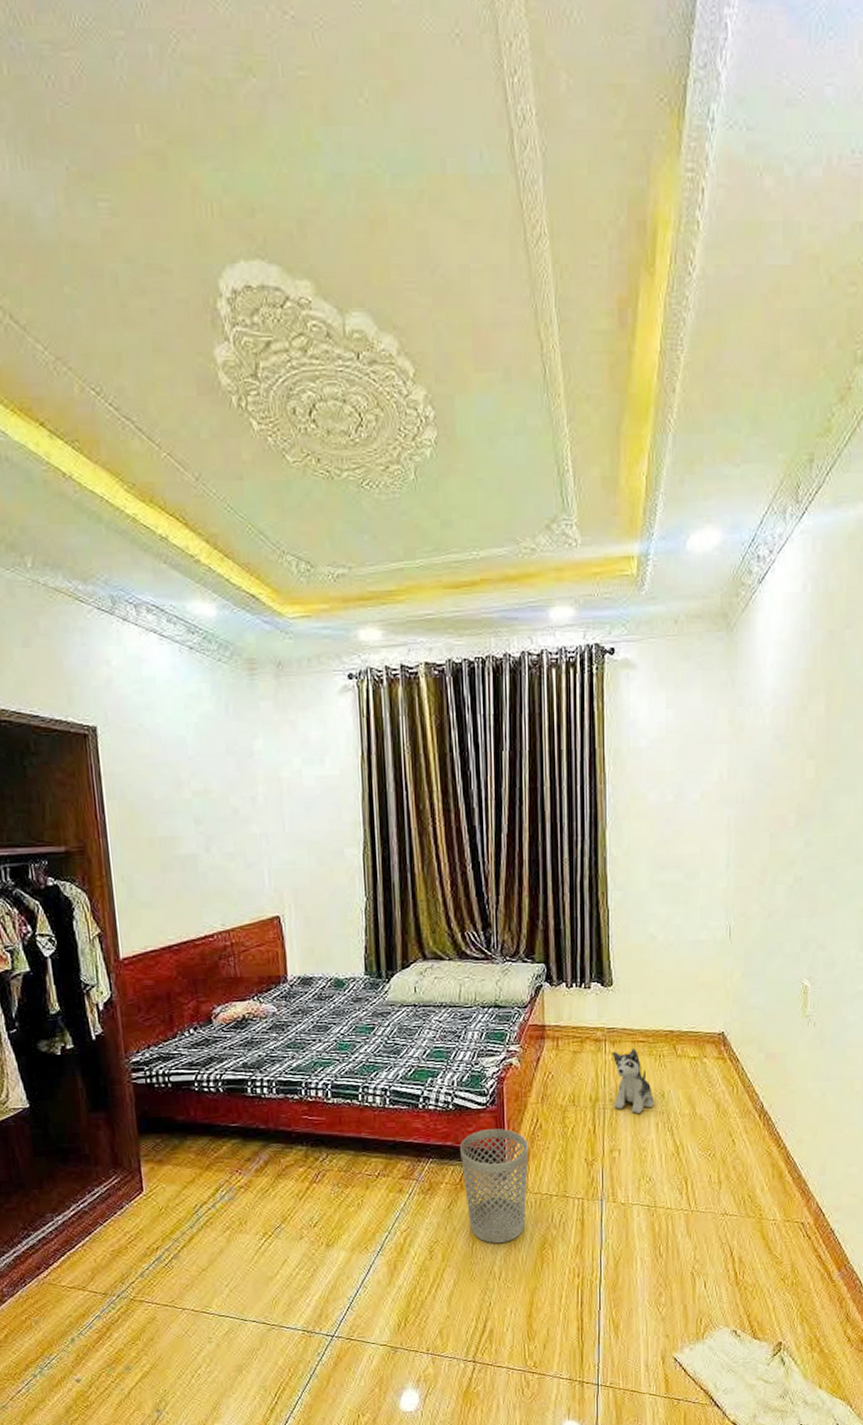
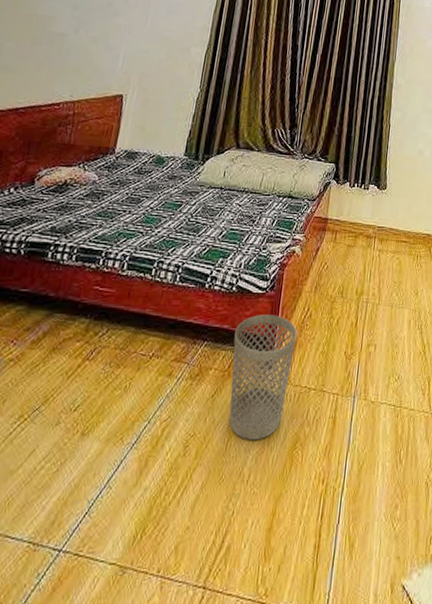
plush toy: present [613,1048,654,1114] -> none [375,247,409,311]

